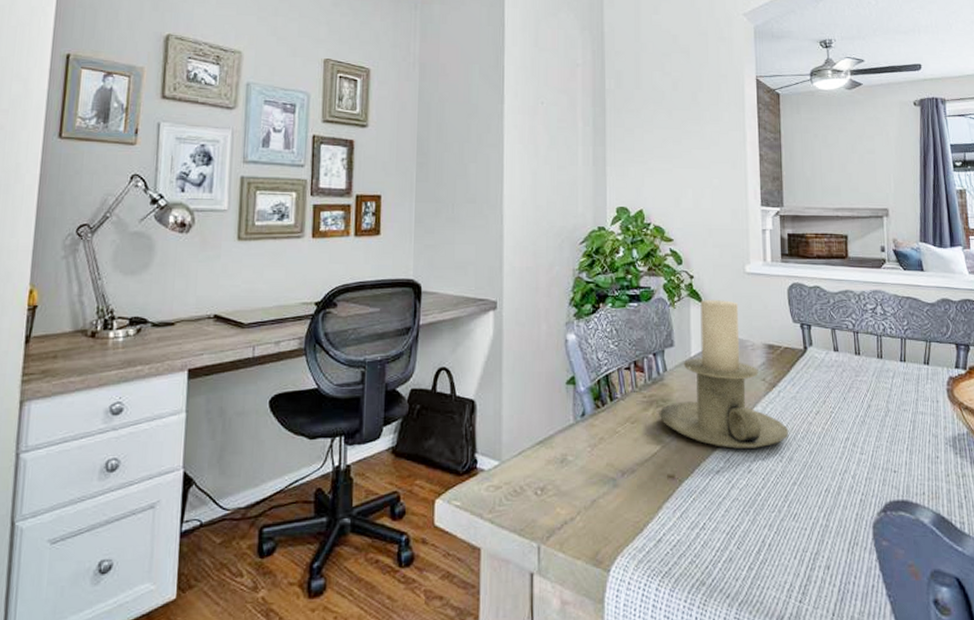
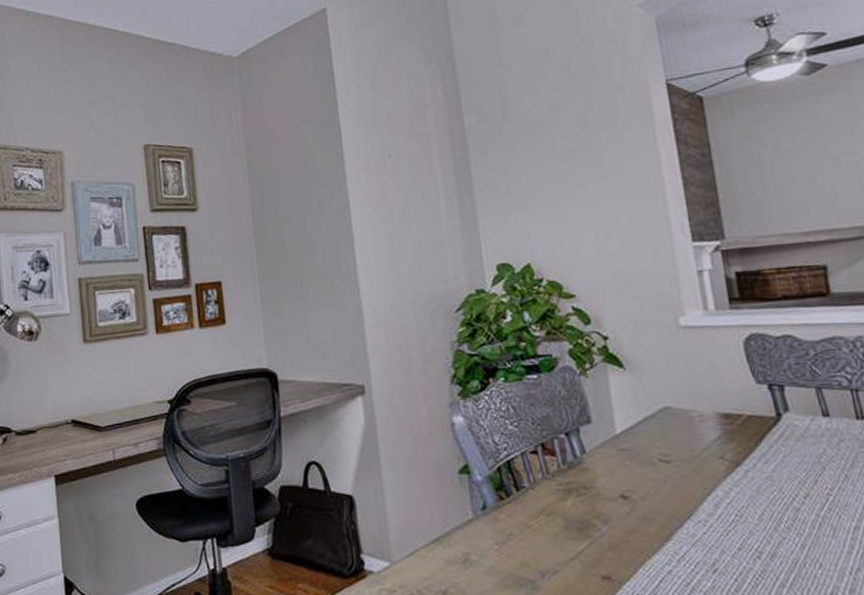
candle holder: present [659,300,789,449] -> none [581,362,767,543]

